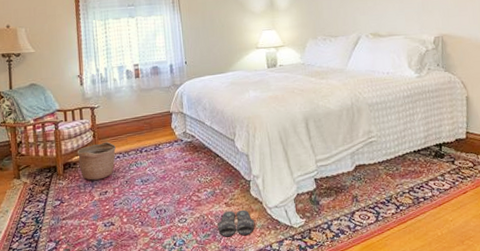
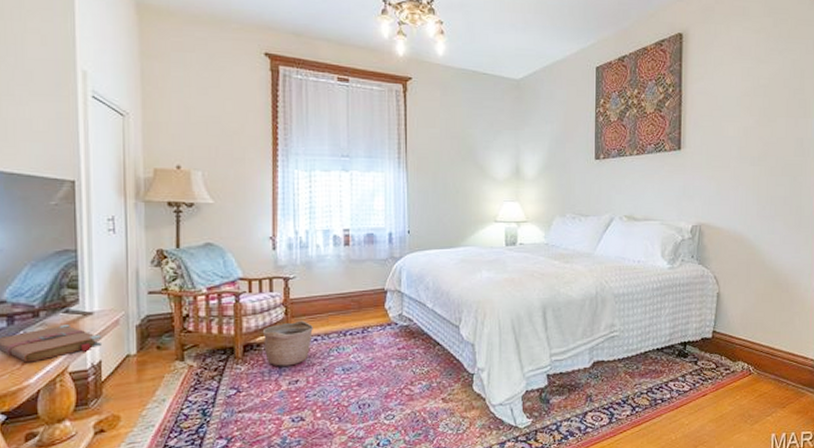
slippers: present [217,209,255,237] -> none [431,406,475,438]

